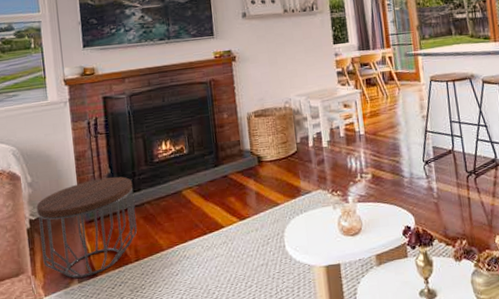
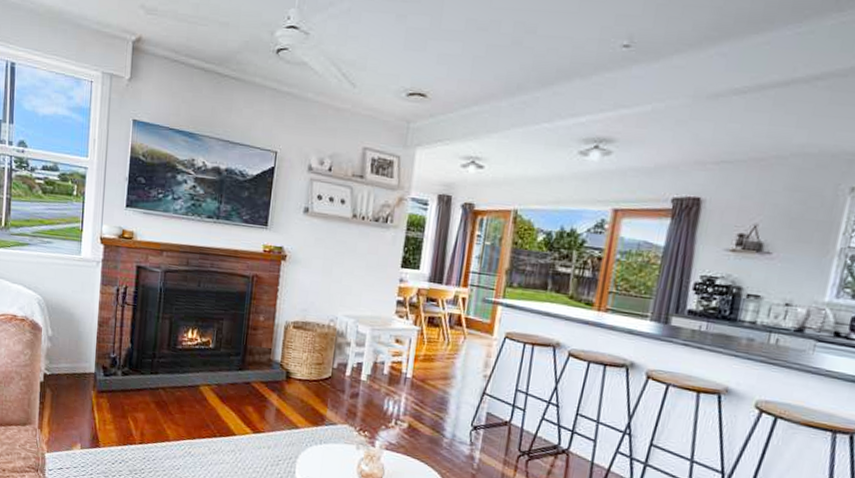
side table: present [36,176,137,278] -> none [51,350,151,445]

